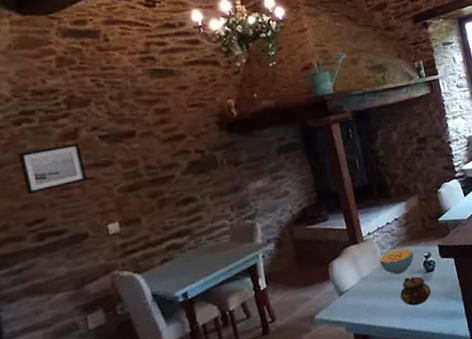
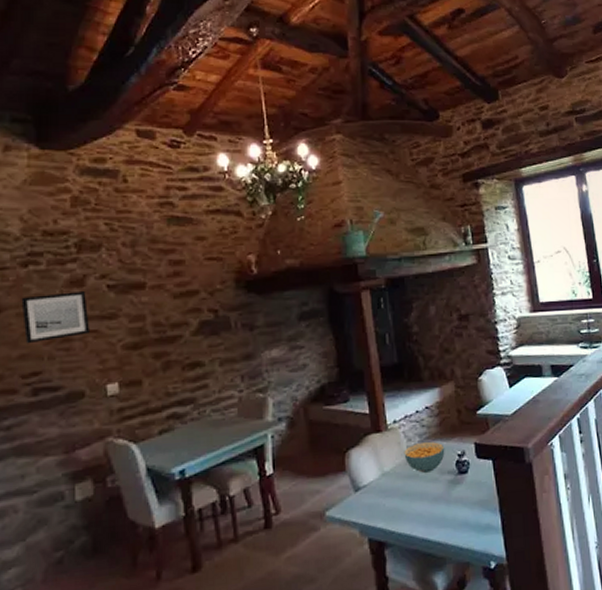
teapot: present [400,276,431,306] -> none [426,477,463,513]

